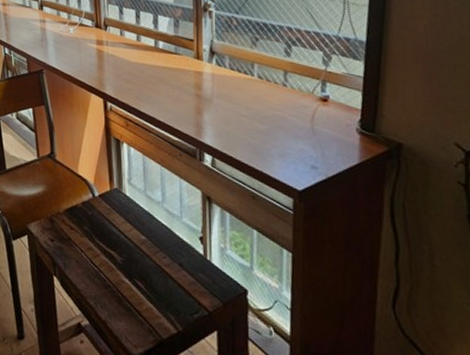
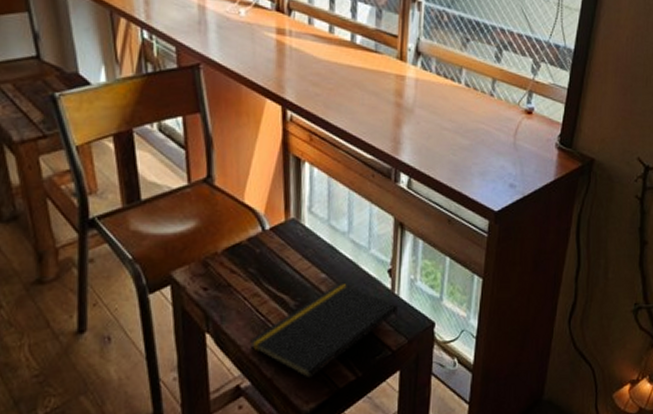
notepad: none [87,245,212,326] -> present [250,283,399,379]

